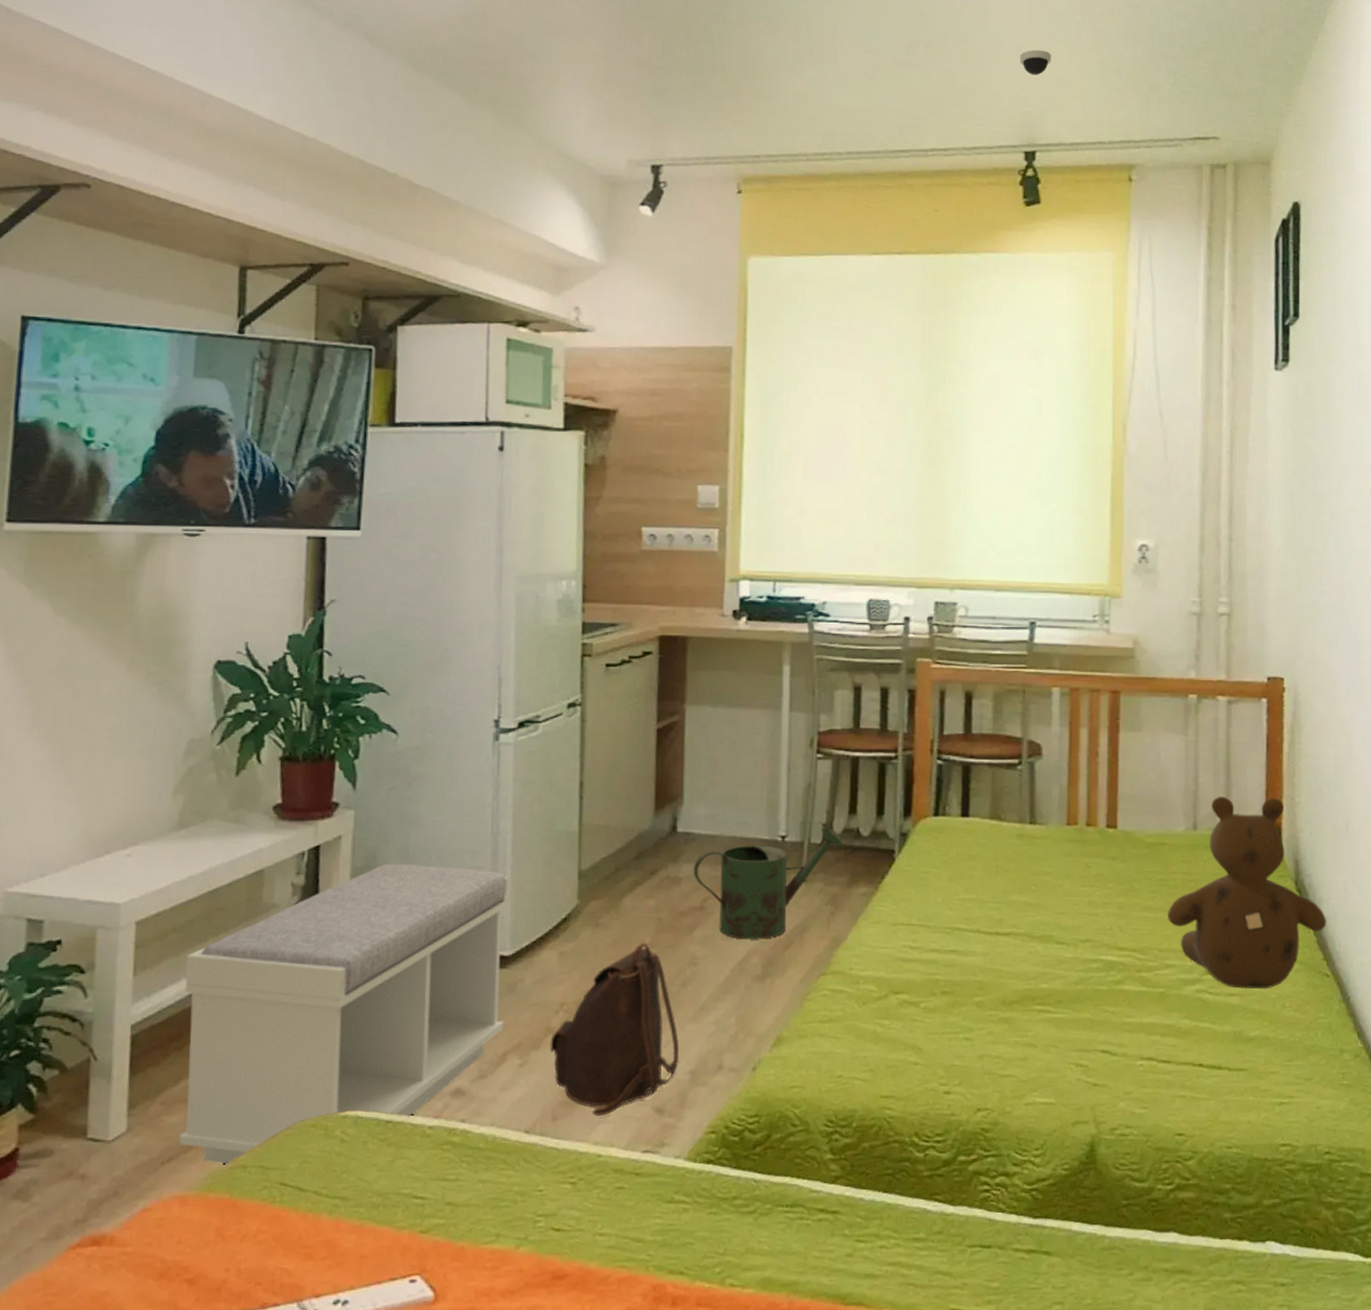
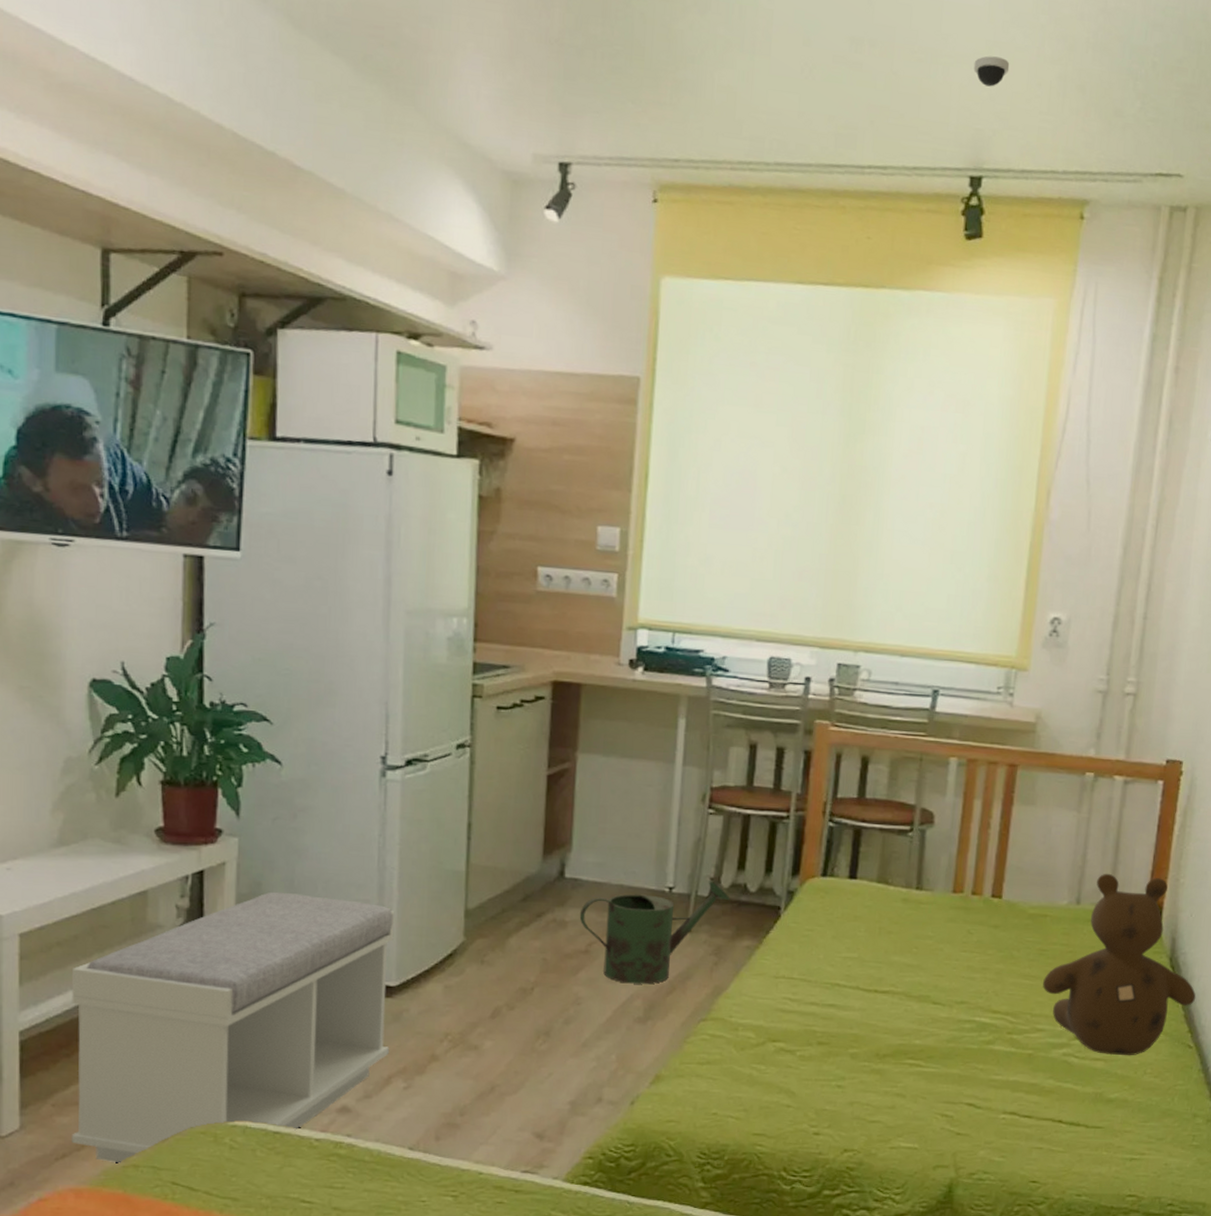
backpack: present [550,942,680,1116] -> none [434,981,561,1138]

